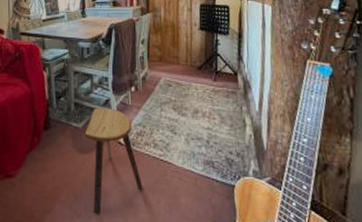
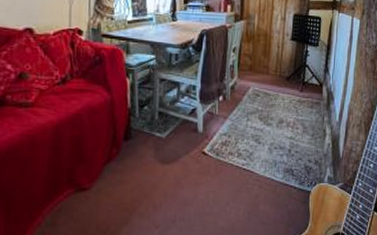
stool: present [84,108,143,215] -> none [167,117,224,225]

